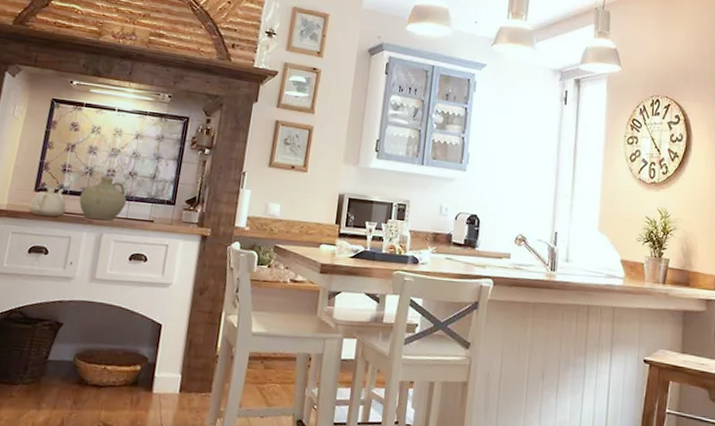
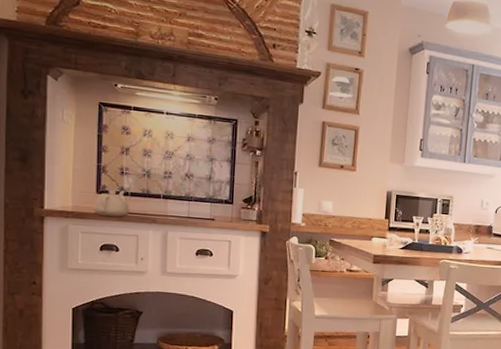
ceramic jug: present [79,176,127,222] -> none [141,178,186,221]

